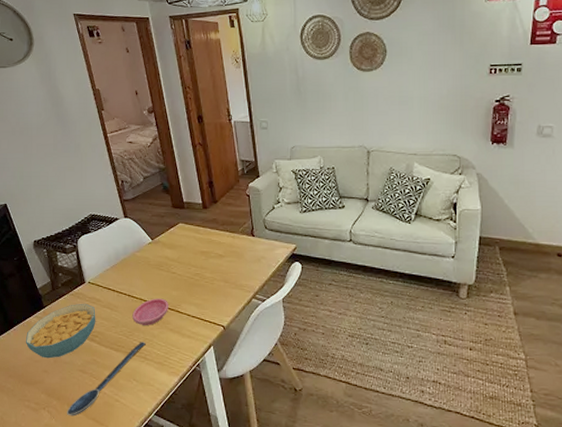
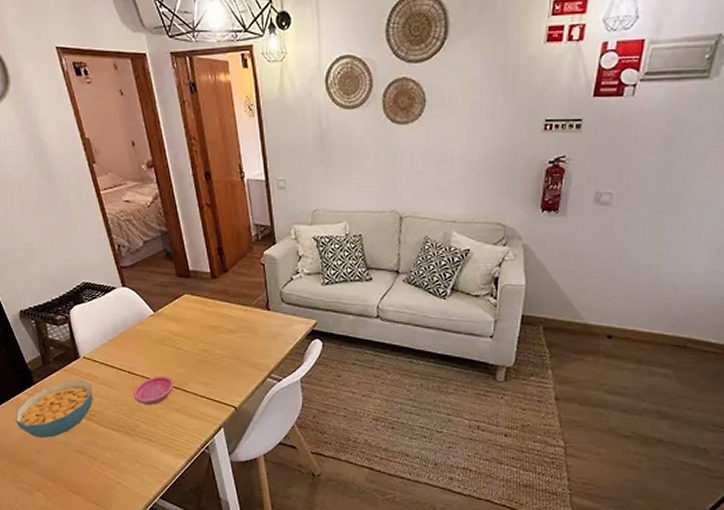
spoon: present [66,342,146,417] -> none [63,422,149,499]

